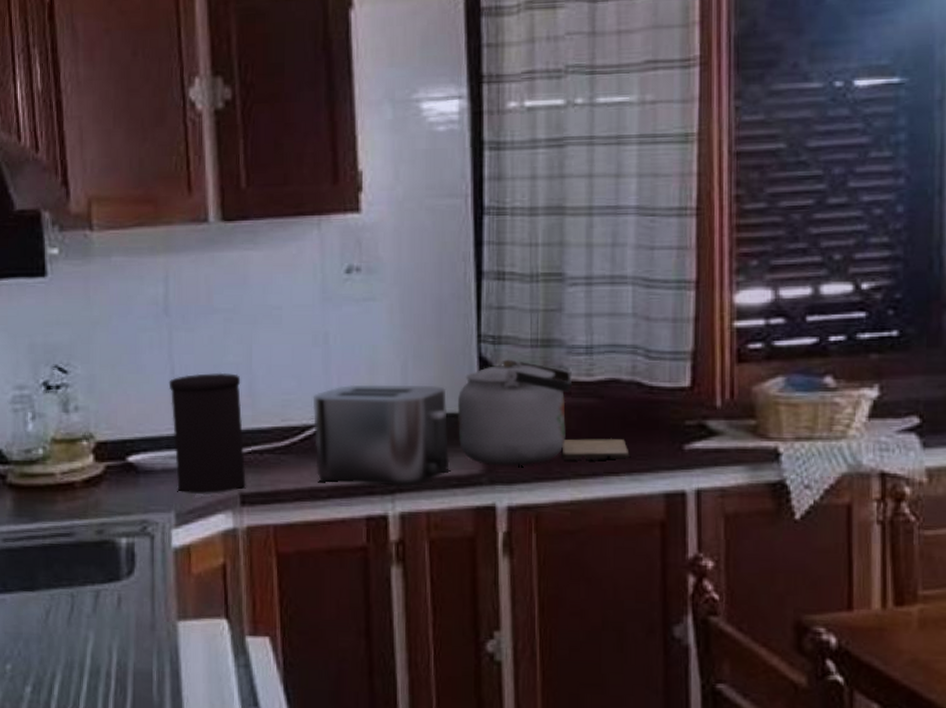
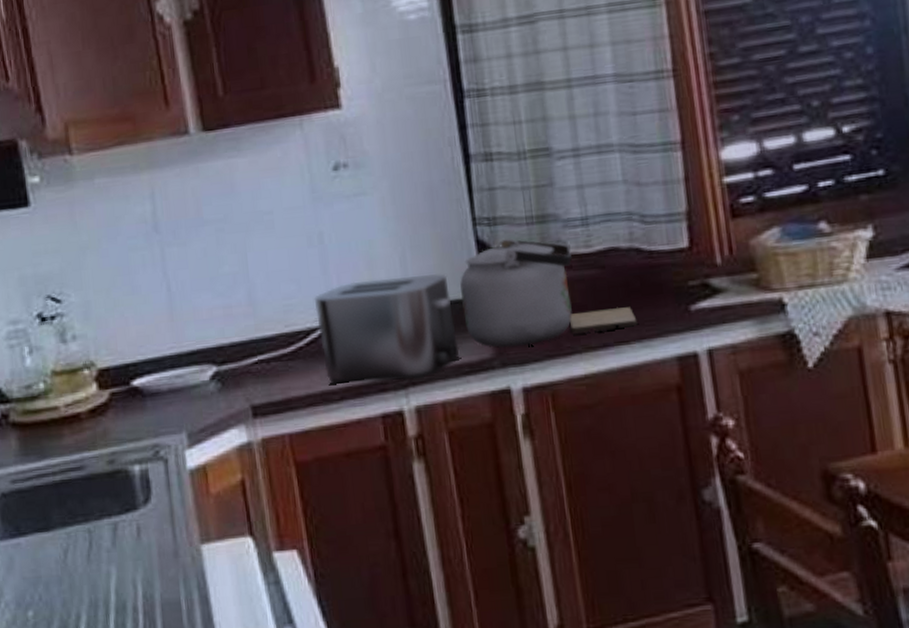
canister: present [168,372,246,495] -> none [166,284,256,412]

